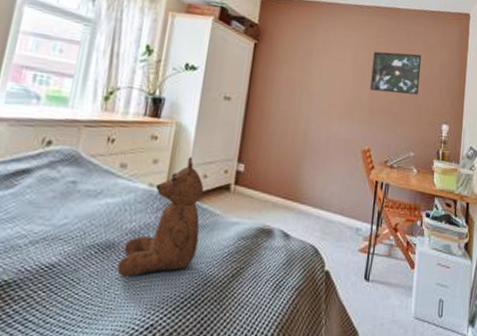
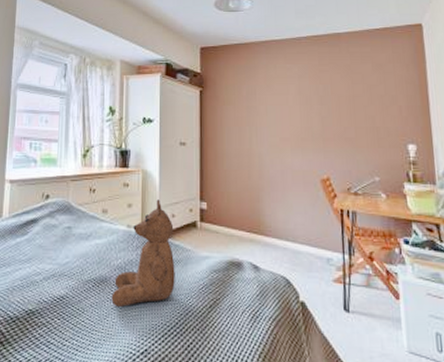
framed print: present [370,51,421,95] -> none [318,75,374,119]

